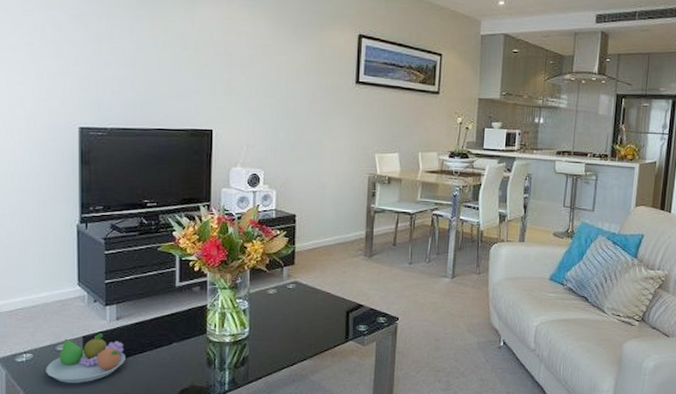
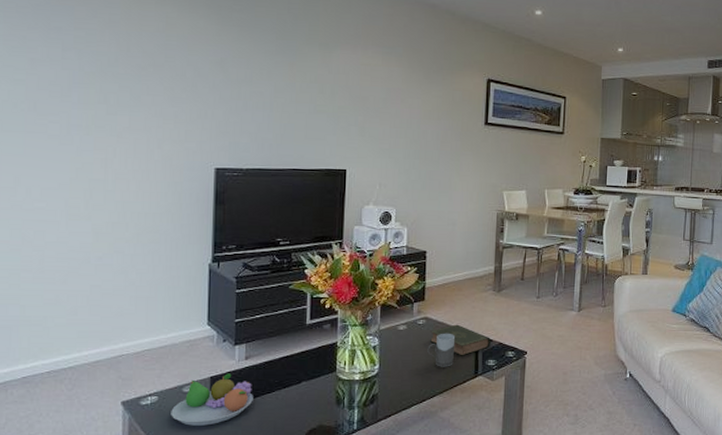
mug: none [297,297,326,332] -> present [427,333,456,367]
book: none [299,289,363,321] -> present [429,324,492,356]

